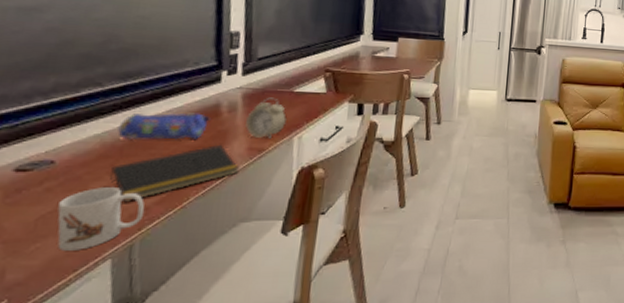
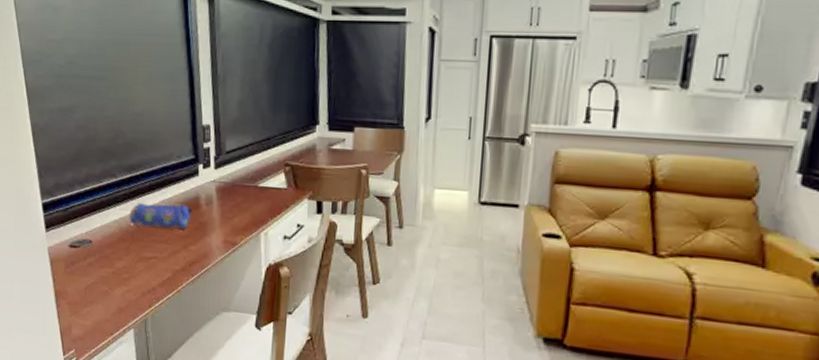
mug: present [57,187,145,251] -> none [97,266,152,318]
notepad: present [110,144,239,203] -> none [127,235,218,282]
alarm clock: present [245,97,288,139] -> none [220,191,255,234]

